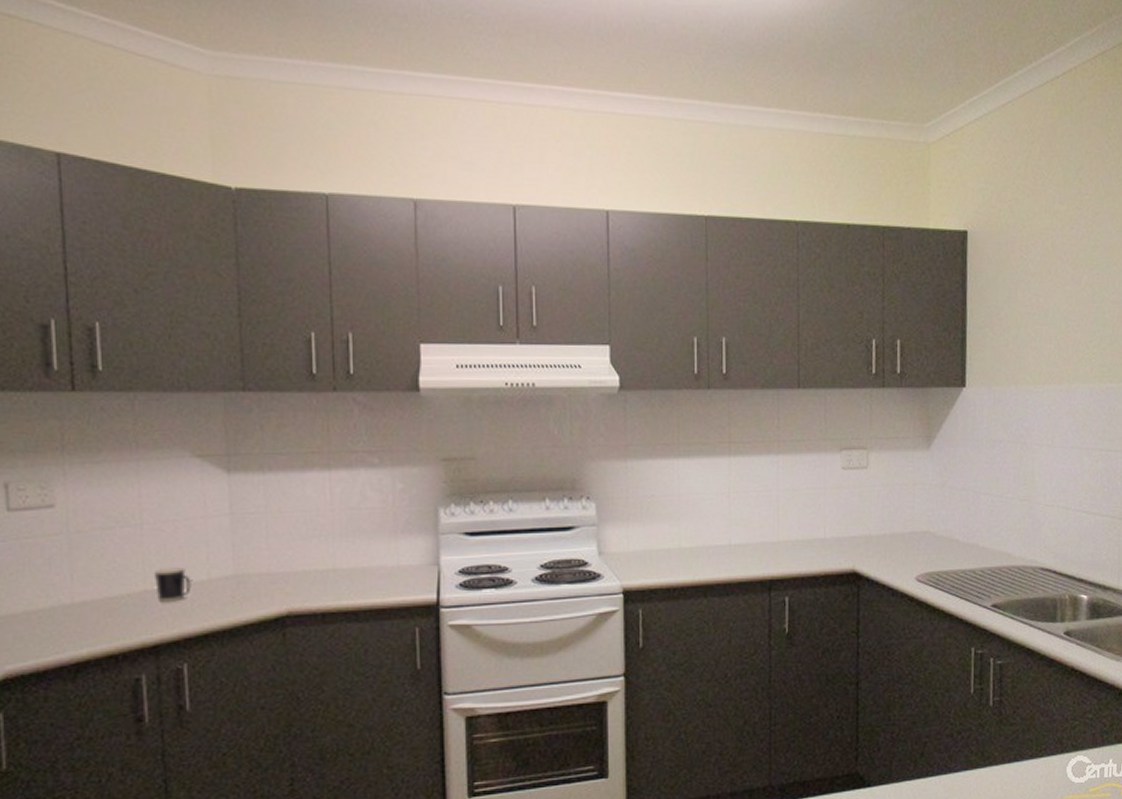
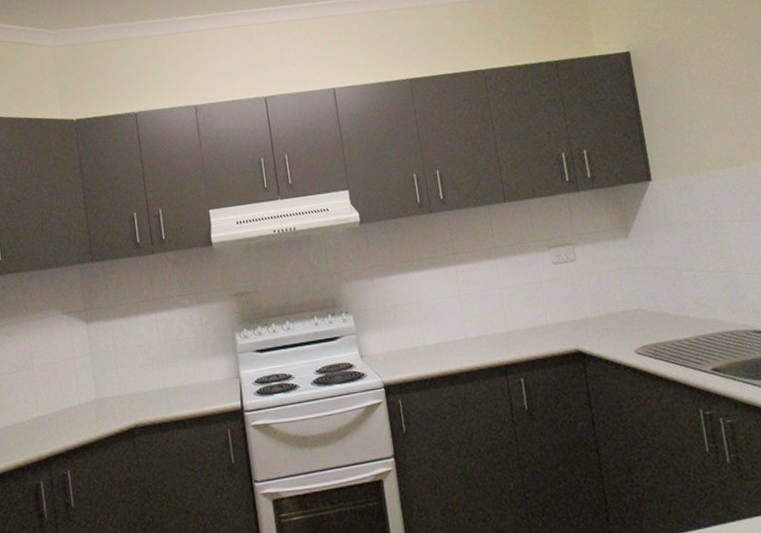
mug: present [155,567,191,603] -> none [44,397,69,425]

